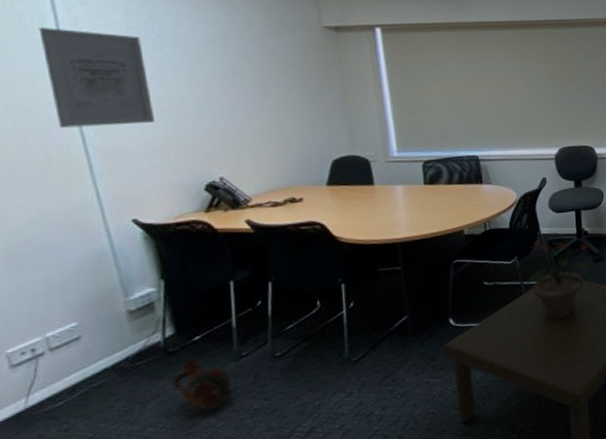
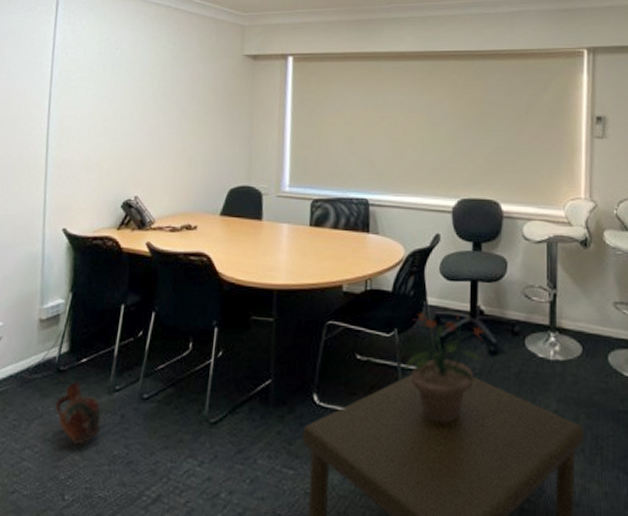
wall art: present [38,28,154,128] -> none [34,53,105,139]

